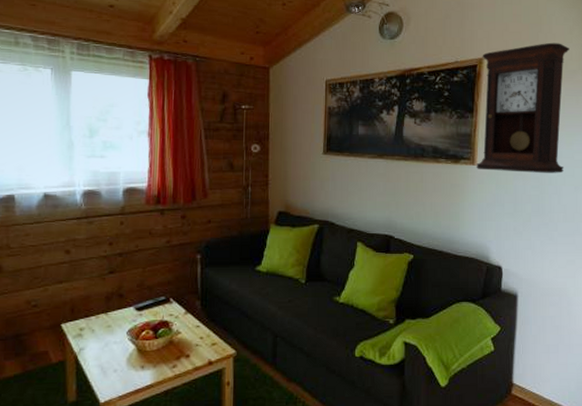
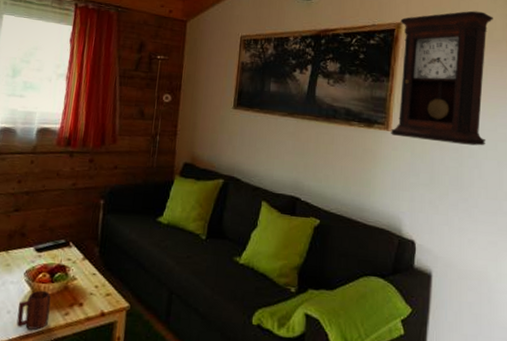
mug: none [124,347,157,385] -> present [16,290,51,330]

